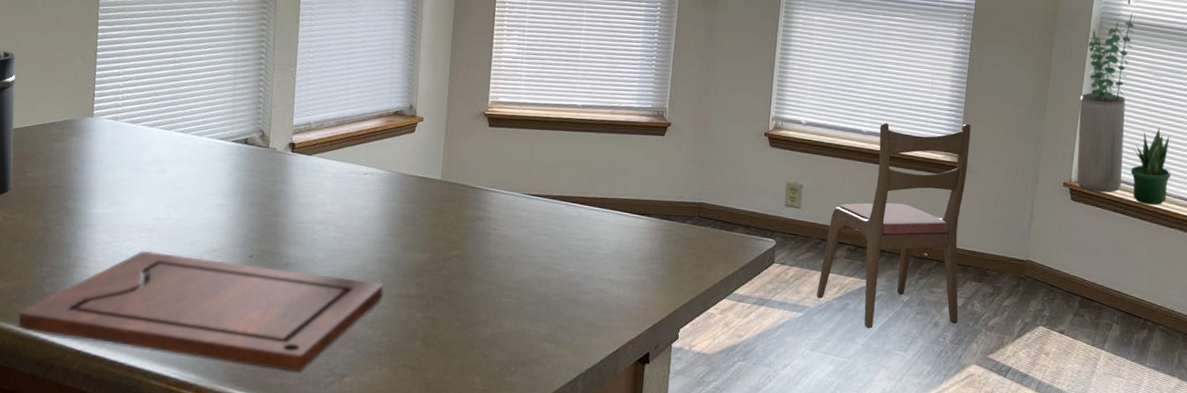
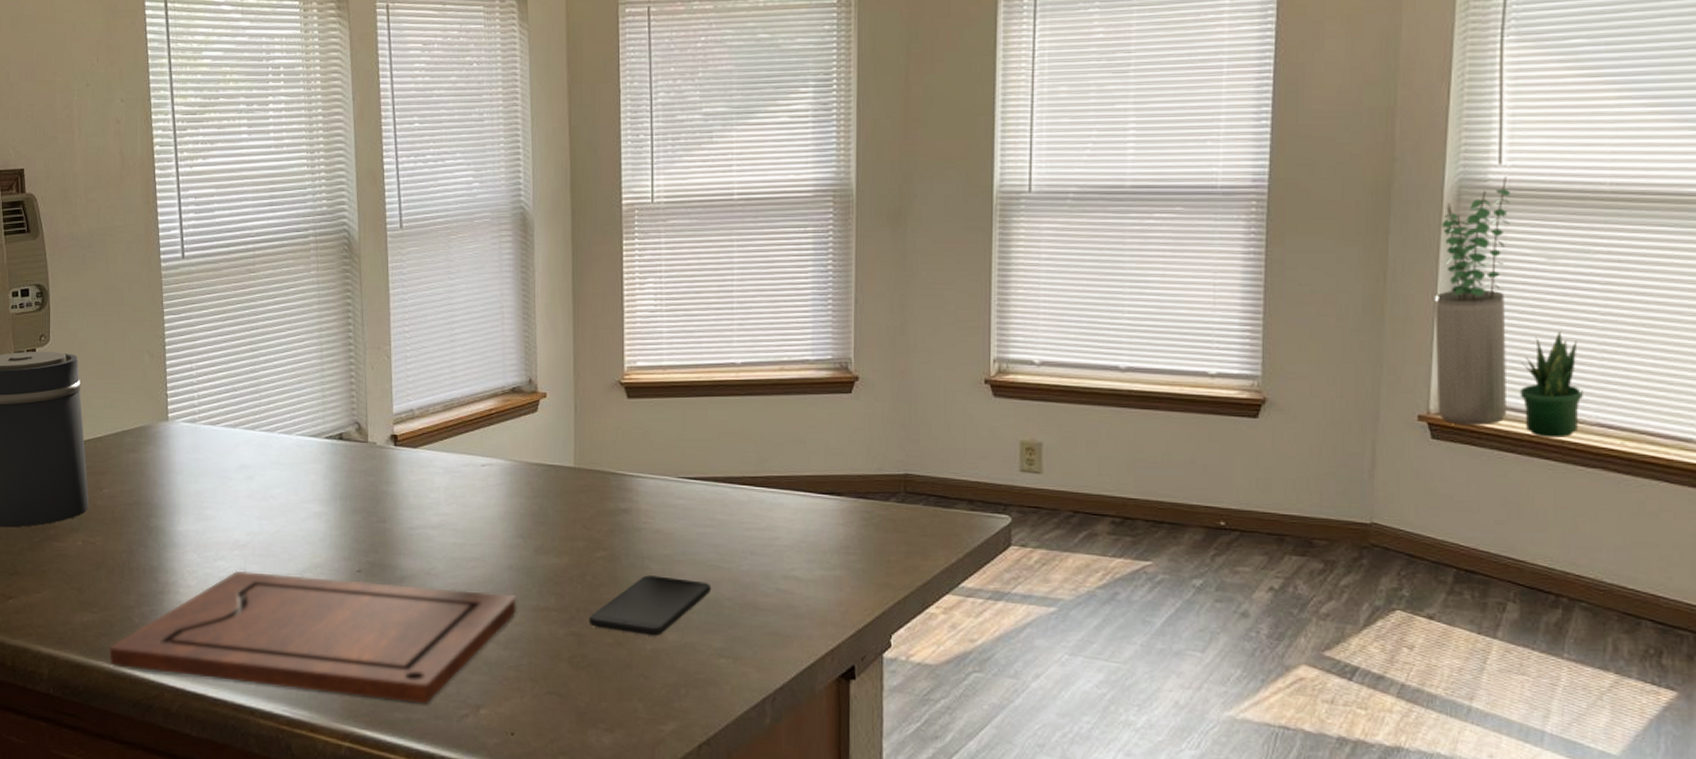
mobile phone: none [442,272,543,322] -> present [589,575,712,636]
dining chair: present [816,123,971,329] -> none [1073,347,1275,624]

